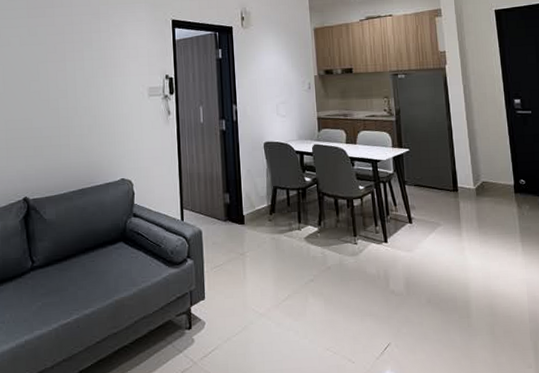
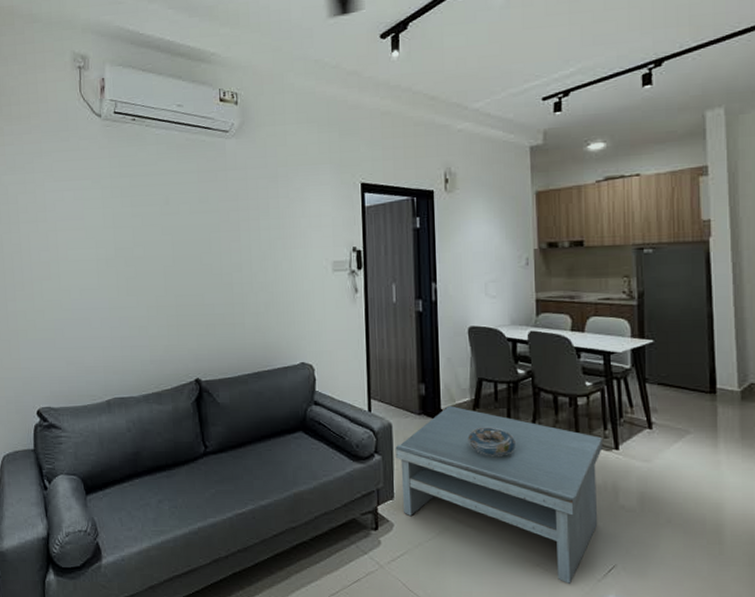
coffee table: none [205,211,376,364] -> present [395,405,604,584]
decorative bowl: none [266,228,306,255] -> present [468,427,516,456]

